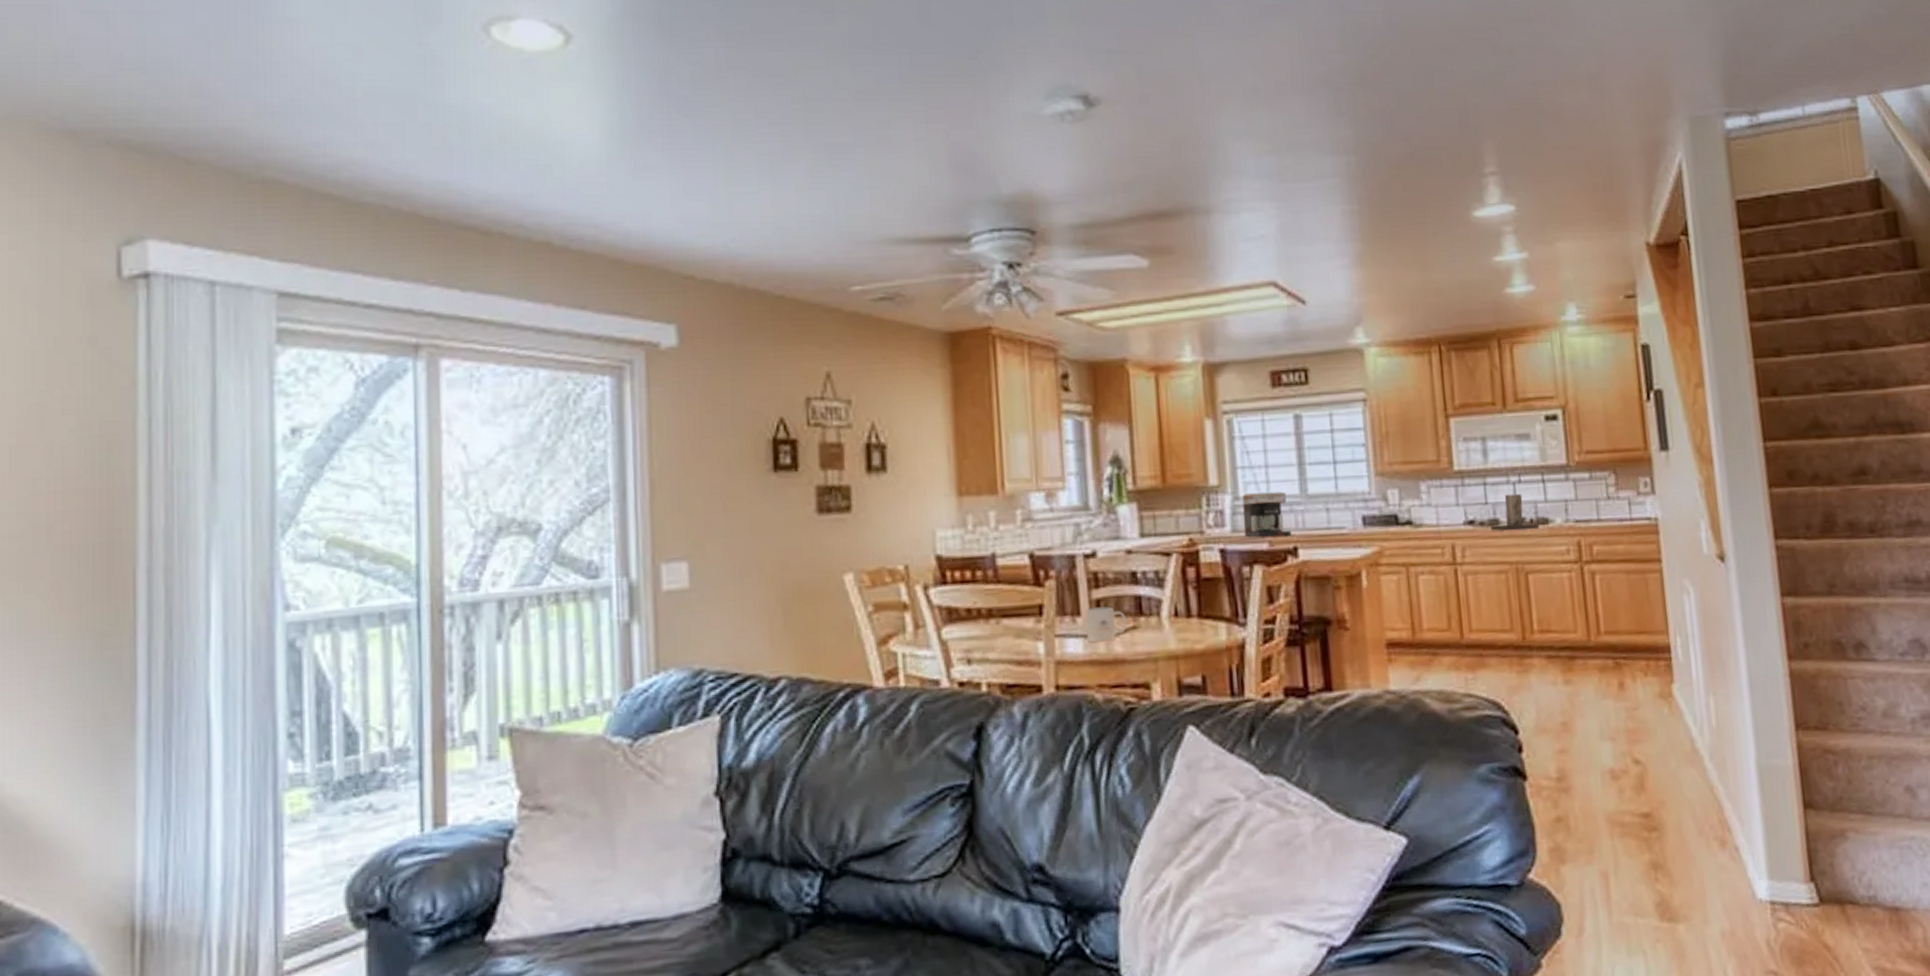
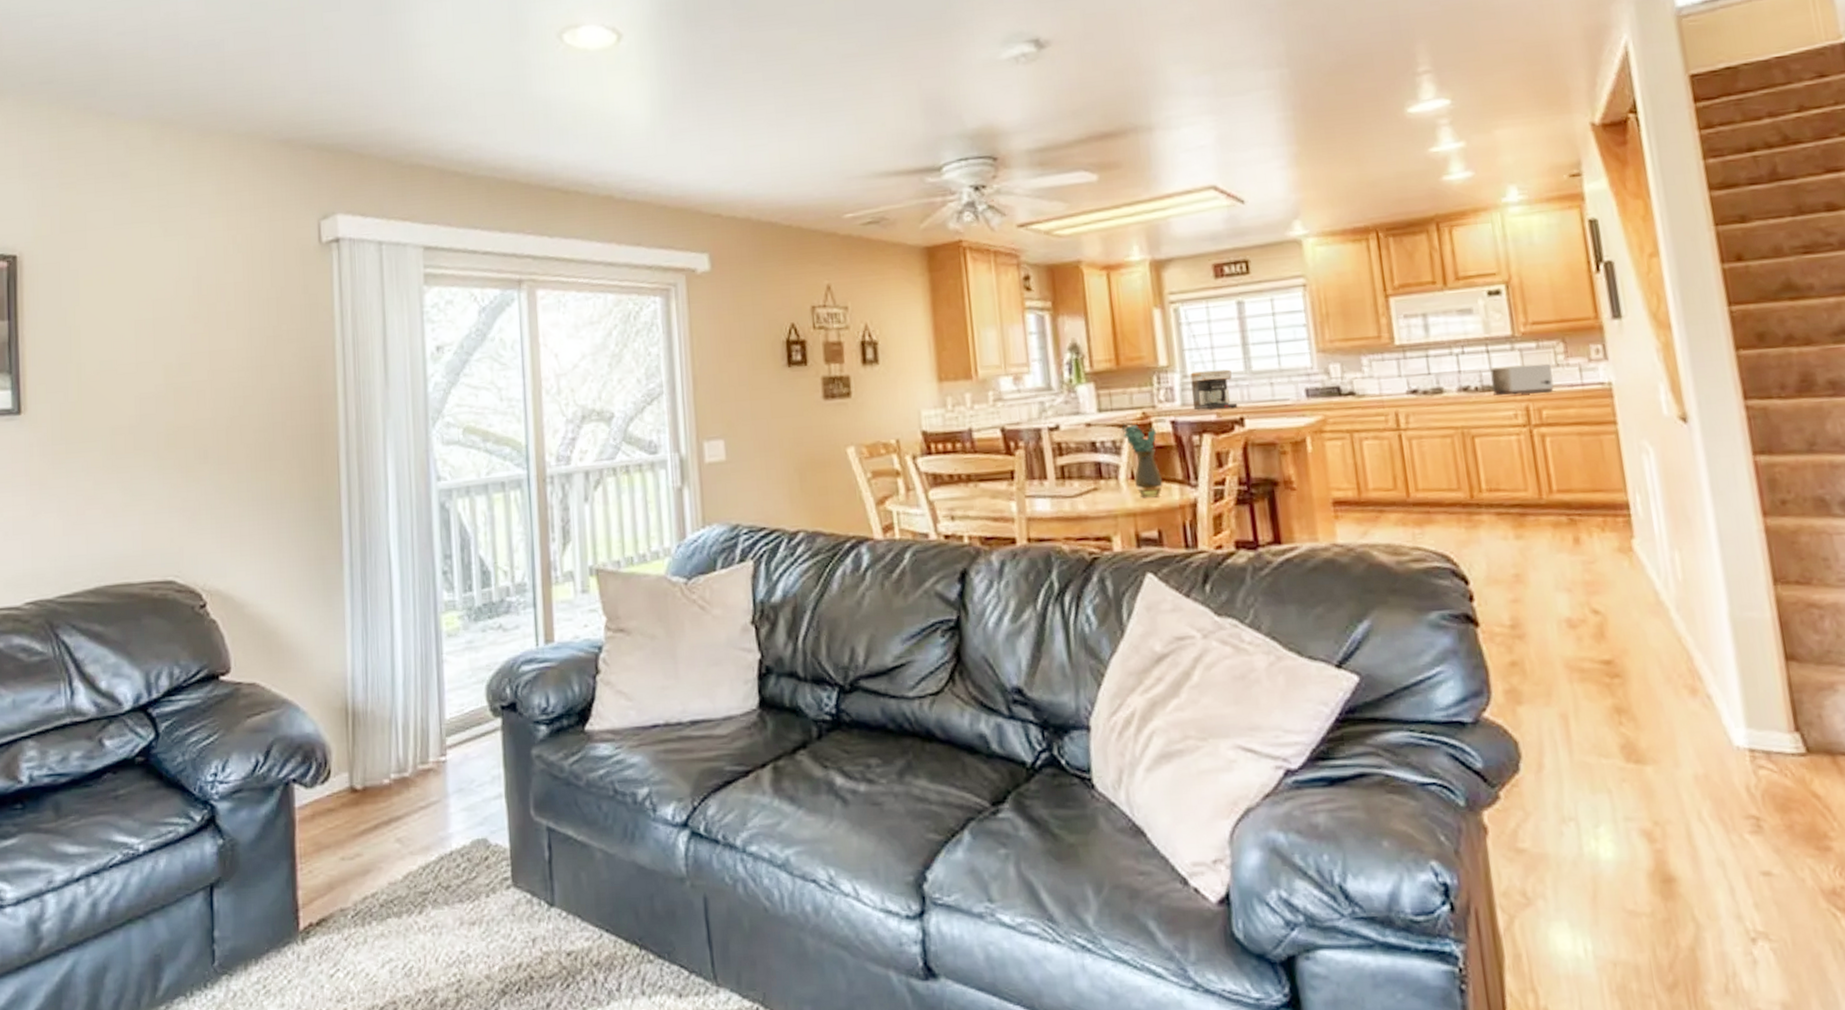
mug: present [1085,606,1128,644] -> none [1051,471,1089,503]
vase: none [1165,549,1209,638] -> present [1121,422,1163,498]
paper towel roll: present [1490,493,1539,531] -> none [1433,364,1484,399]
toaster: none [1545,495,1605,530] -> present [1490,363,1554,396]

